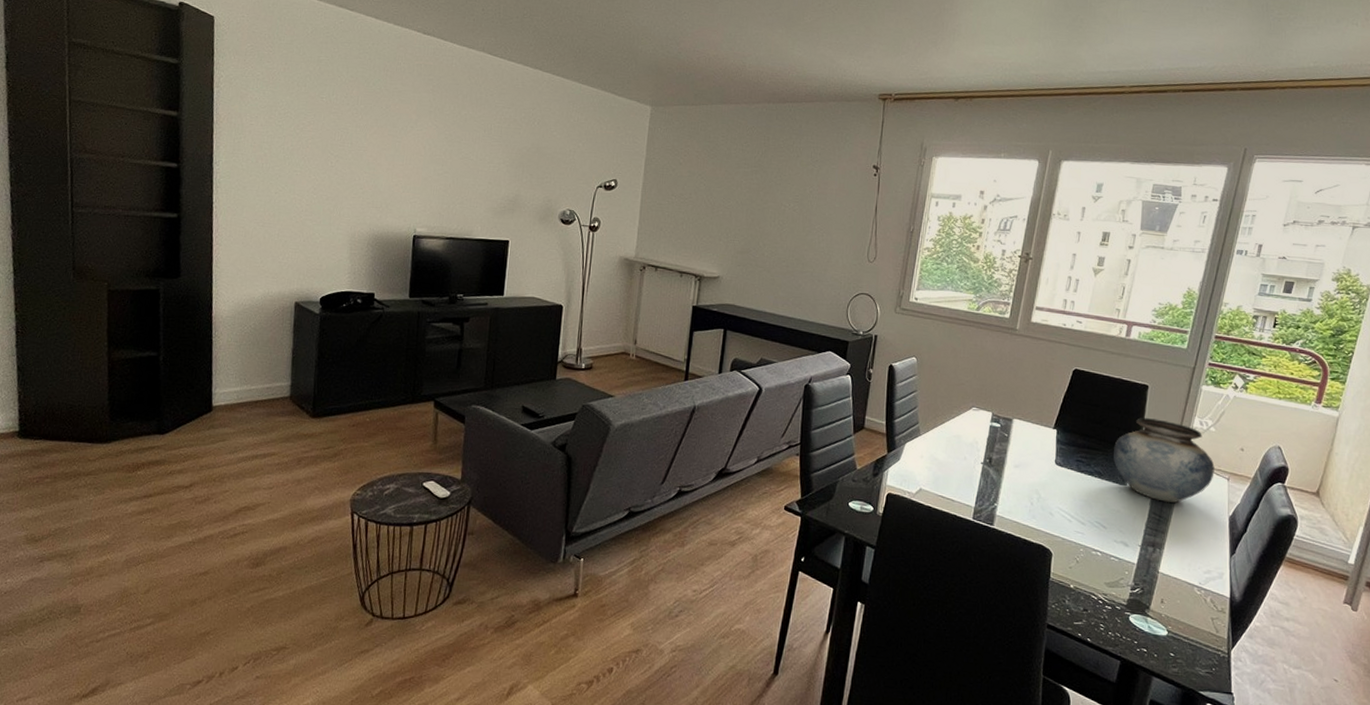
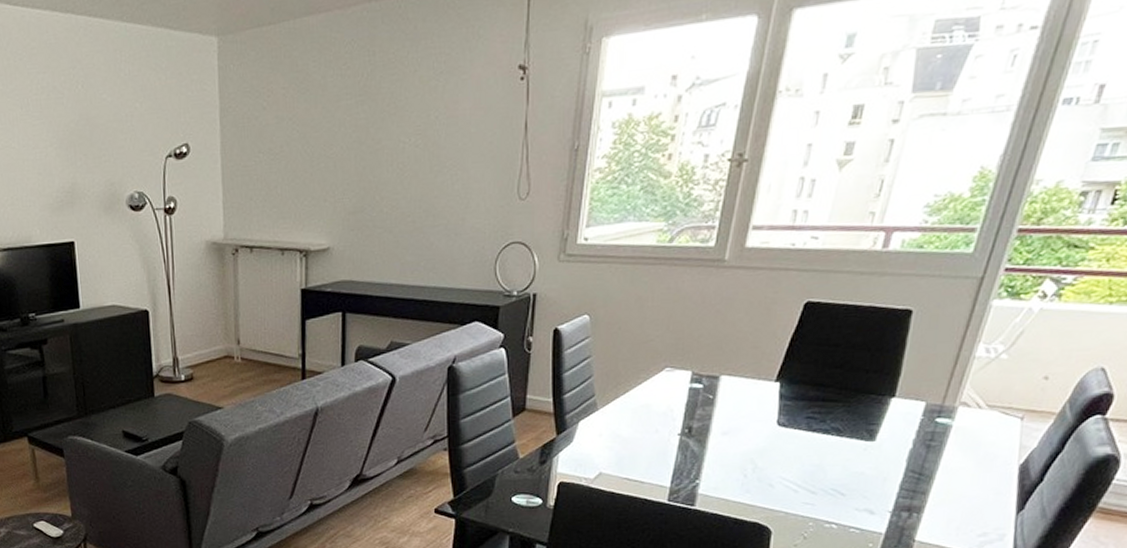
vase: present [1113,418,1215,503] -> none [857,352,1003,456]

